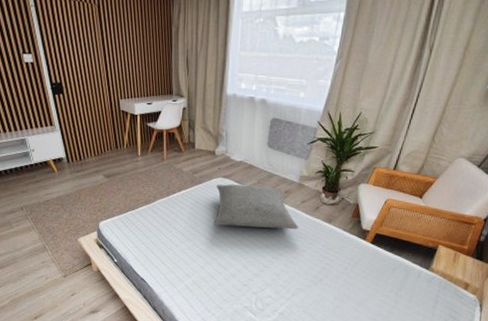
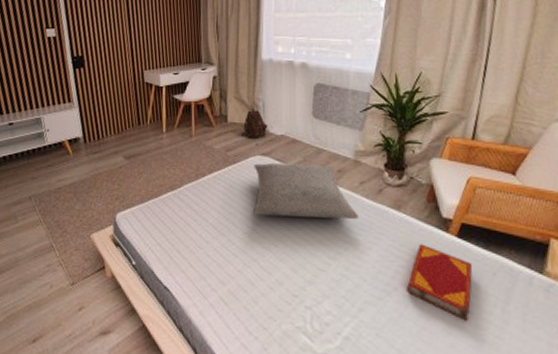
backpack: none [207,137,230,163] -> present [241,107,268,138]
hardback book: none [329,248,380,302] -> present [407,243,473,321]

